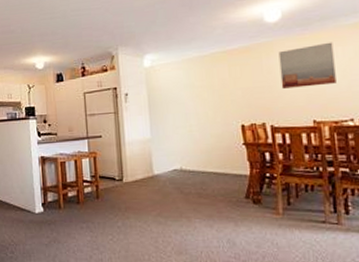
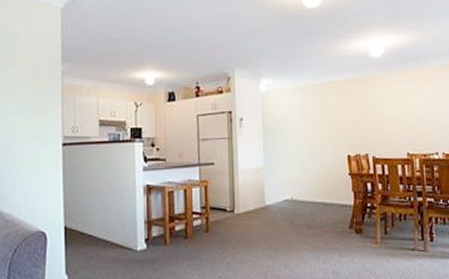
wall art: present [278,42,336,89] -> none [381,80,426,121]

